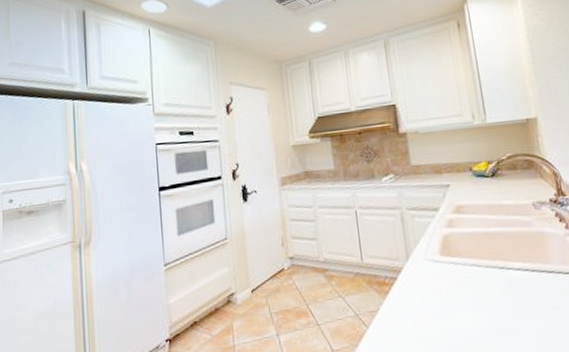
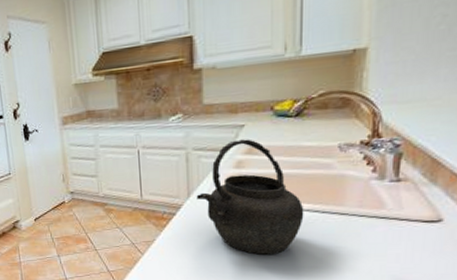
kettle: none [415,198,517,321] -> present [196,139,304,255]

